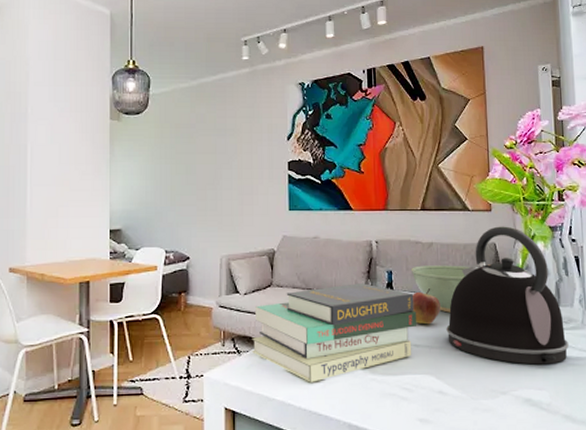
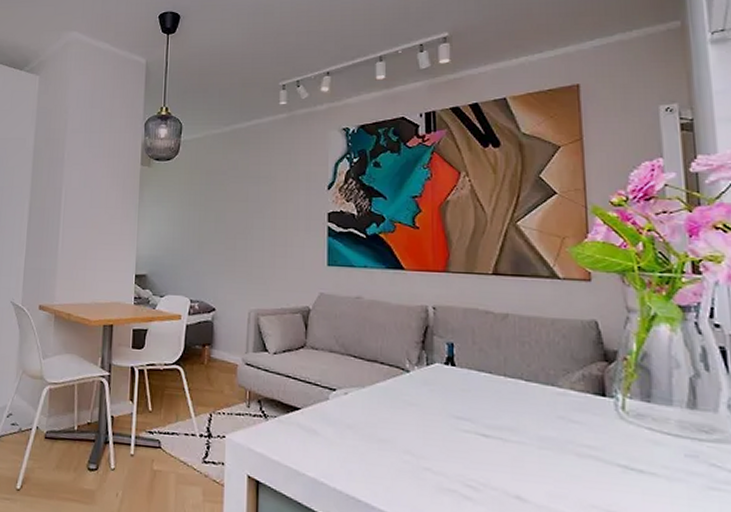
books: present [252,283,417,383] -> none [280,353,487,462]
bowl: present [410,265,470,313] -> none [478,340,560,401]
fruit: present [413,288,441,325] -> none [481,368,519,413]
kettle: present [446,226,569,365] -> none [526,300,712,485]

